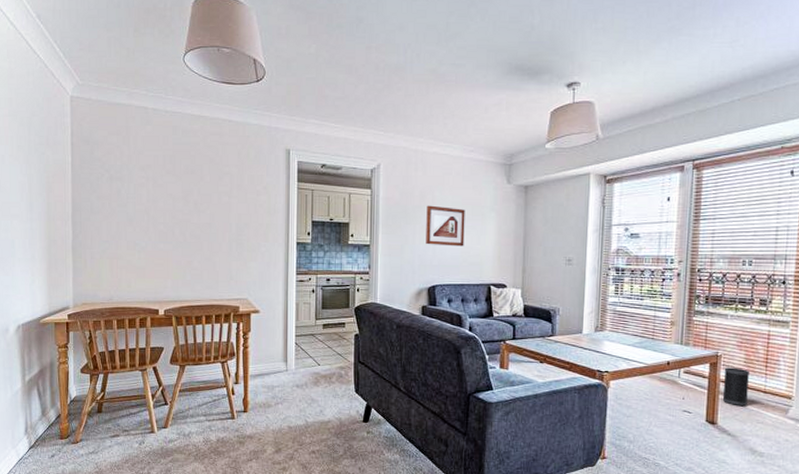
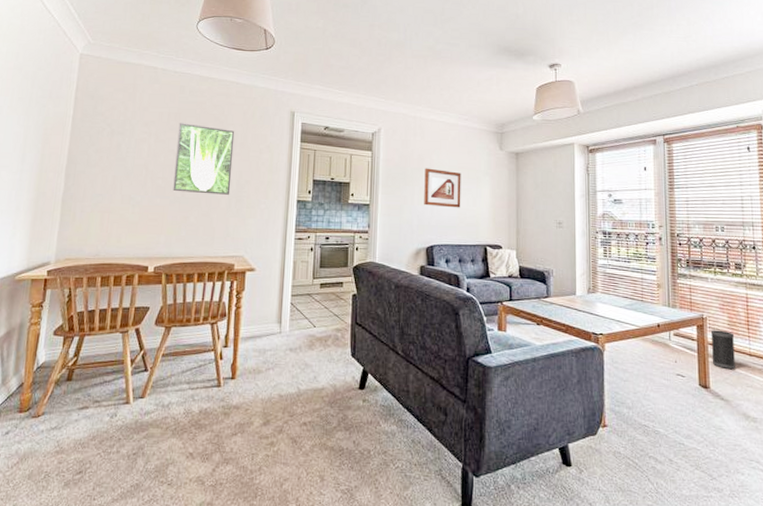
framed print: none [175,166,231,239] -> present [173,123,235,195]

